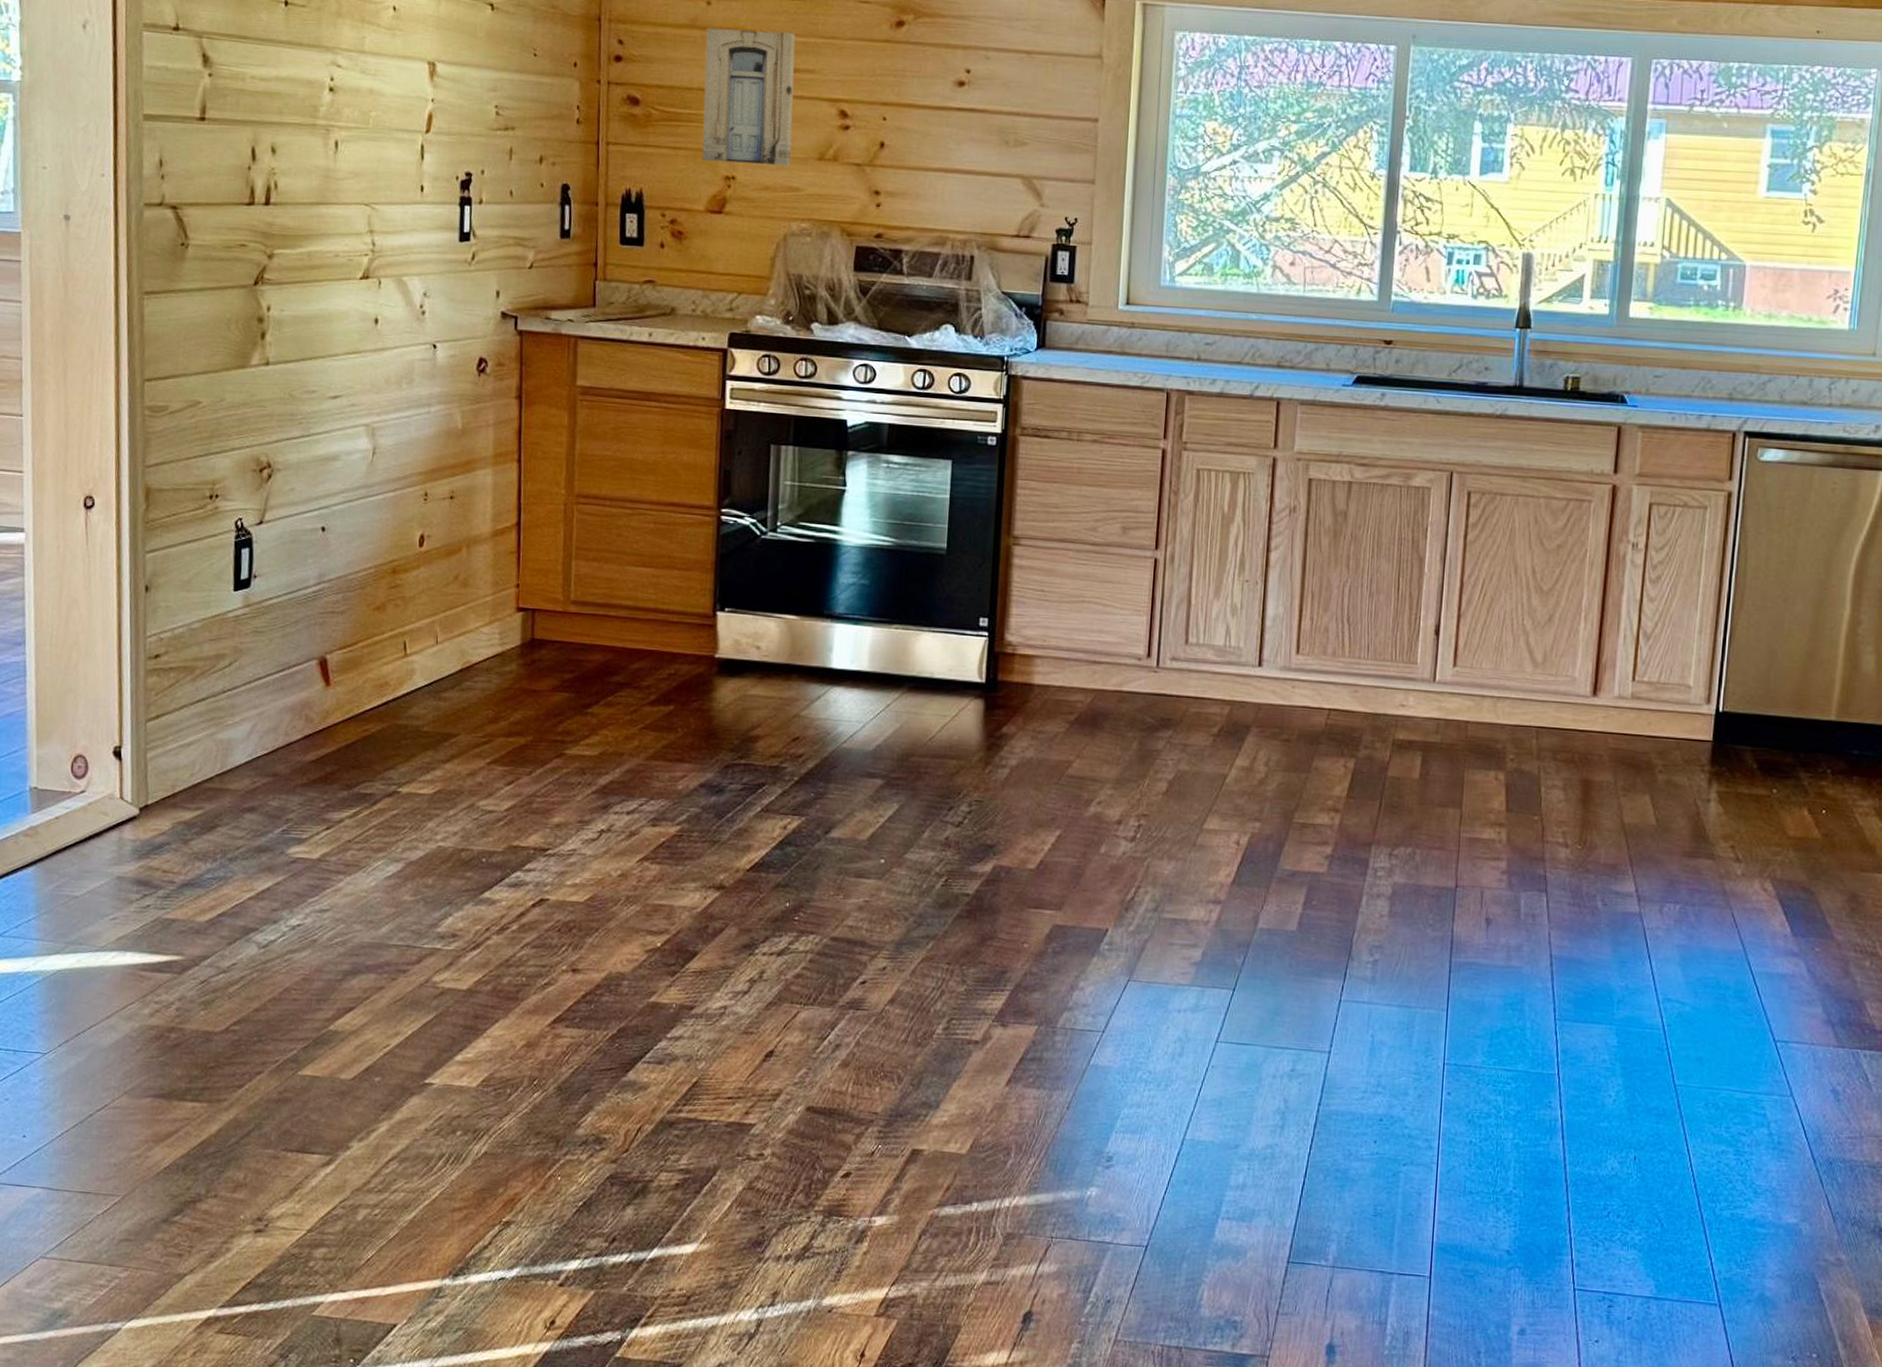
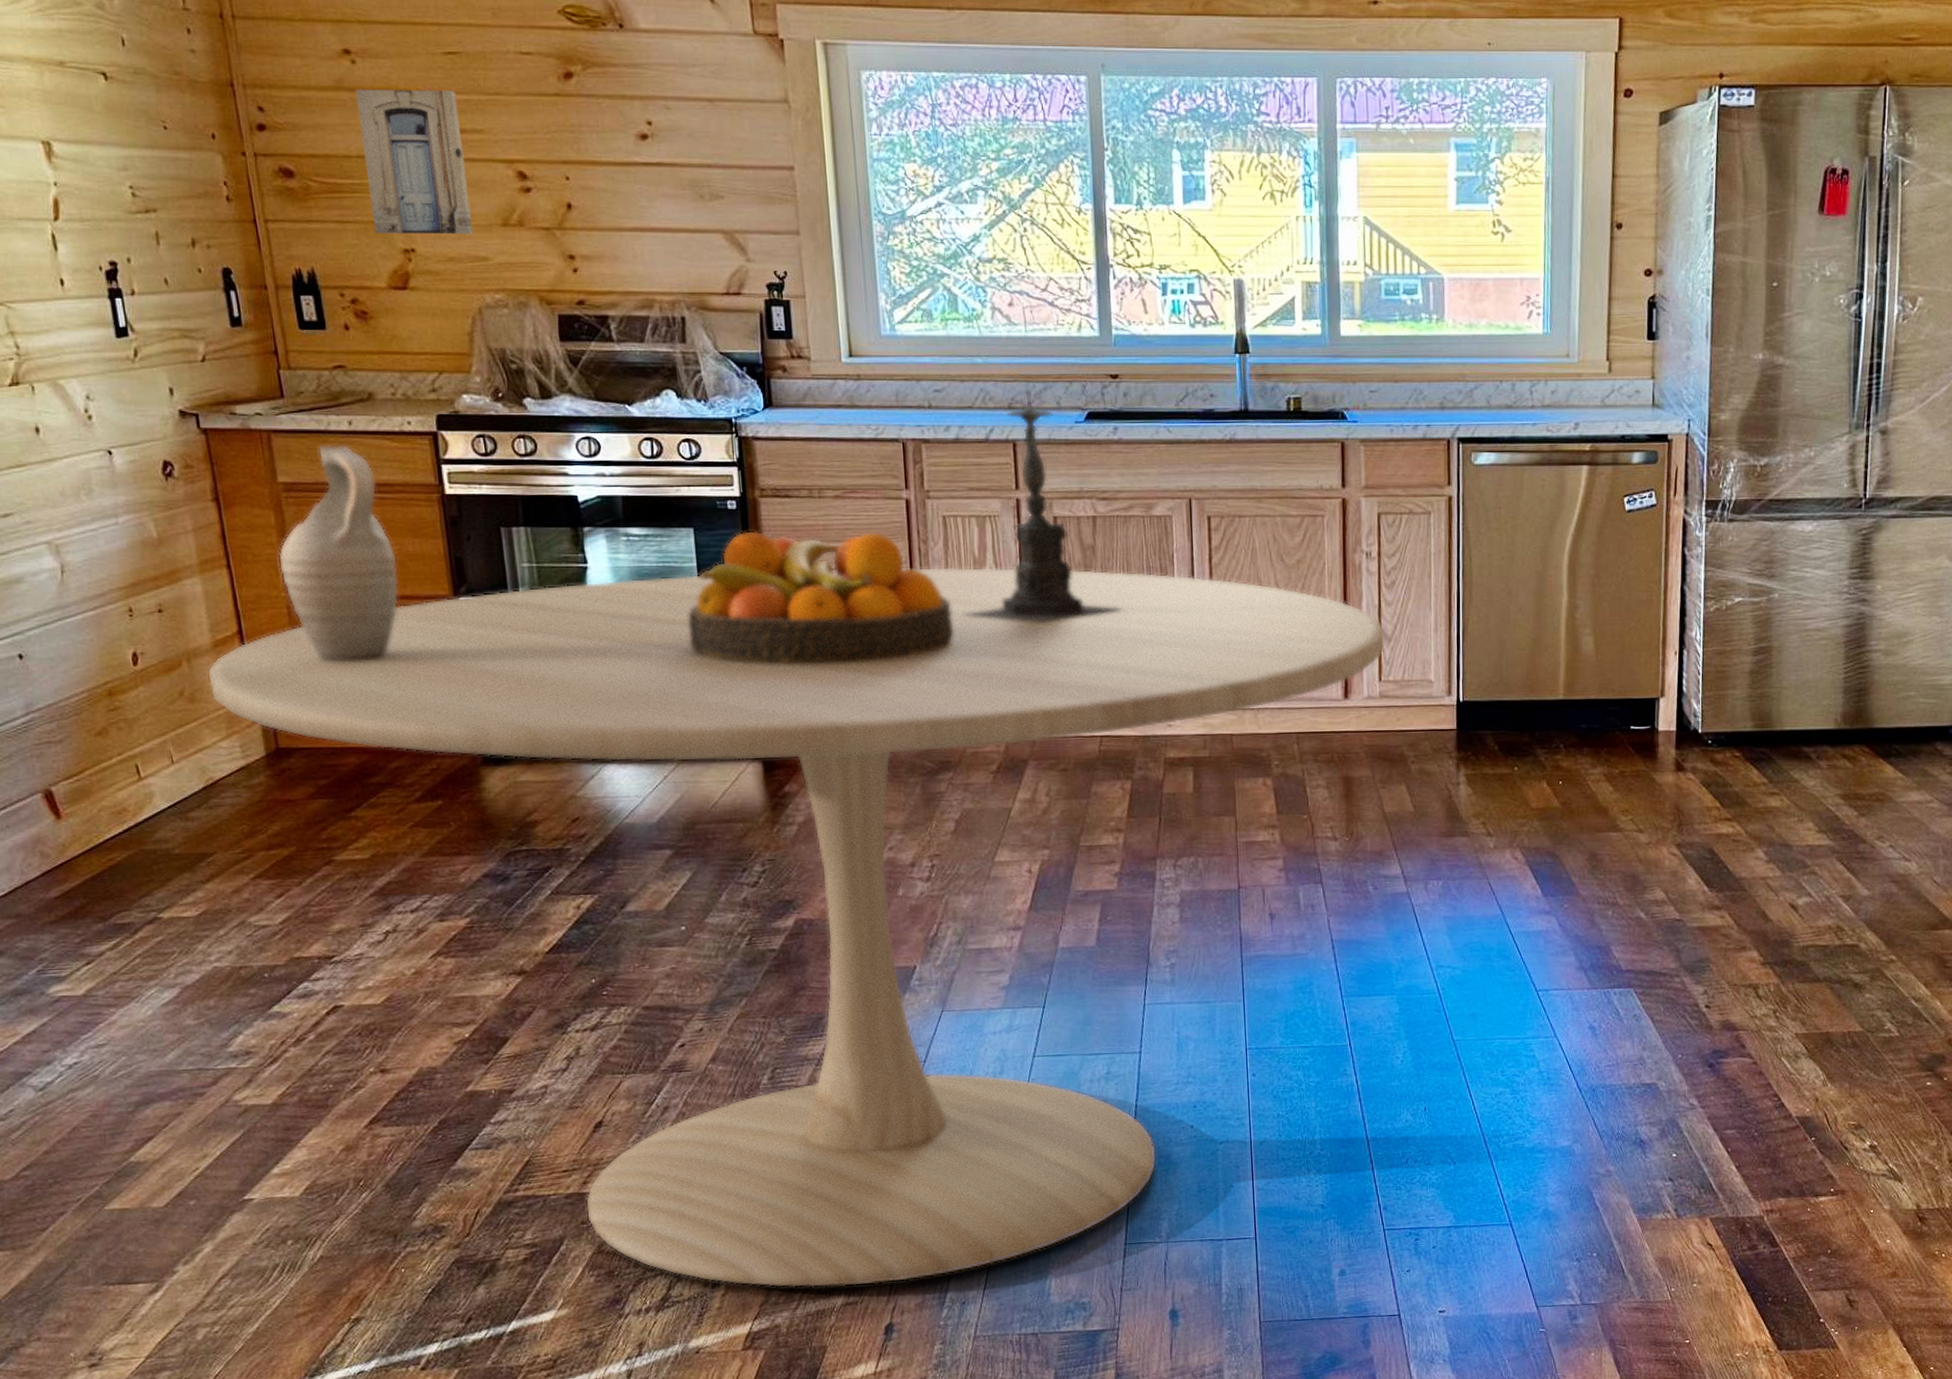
dining table: none [482,504,1645,1268] -> present [206,566,1386,1288]
pitcher: none [563,353,671,562] -> present [278,444,399,662]
fruit bowl: none [931,467,1193,607] -> present [688,531,954,664]
candle holder: none [1204,337,1368,586] -> present [963,377,1123,623]

